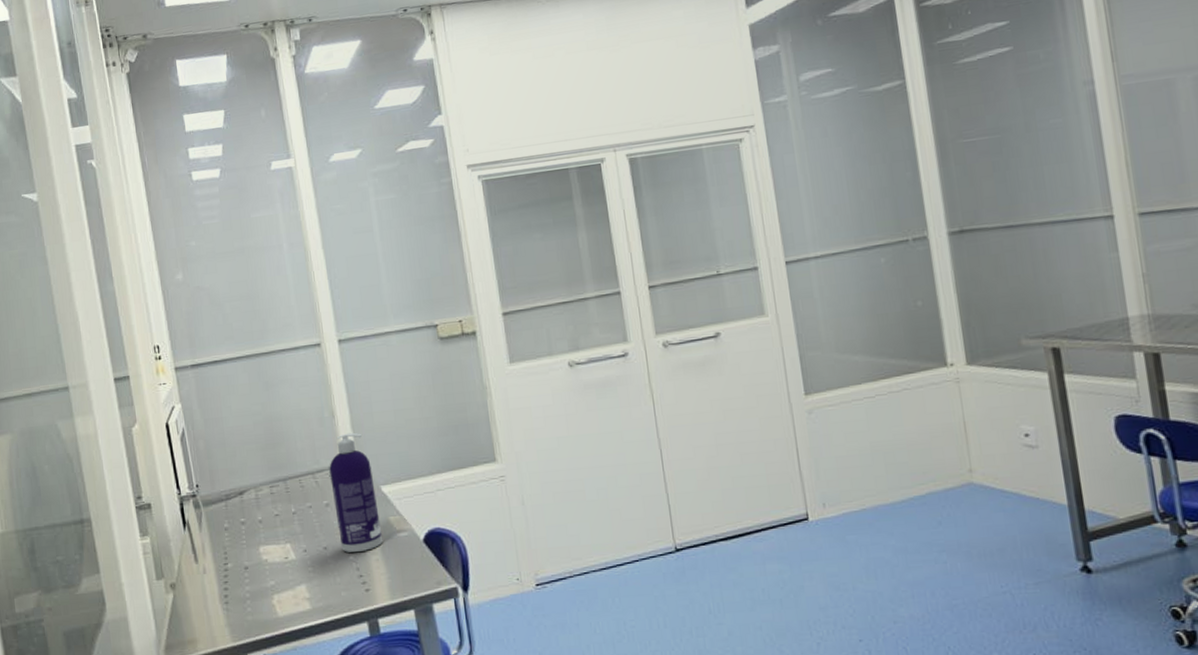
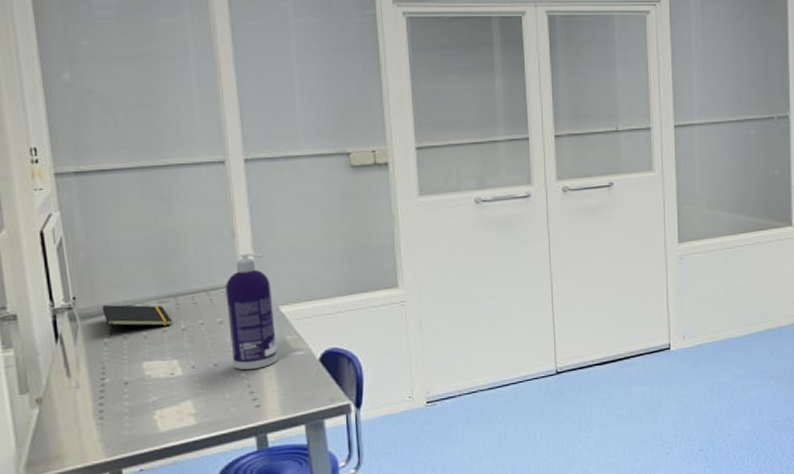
notepad: none [221,490,283,521] -> present [102,305,172,336]

